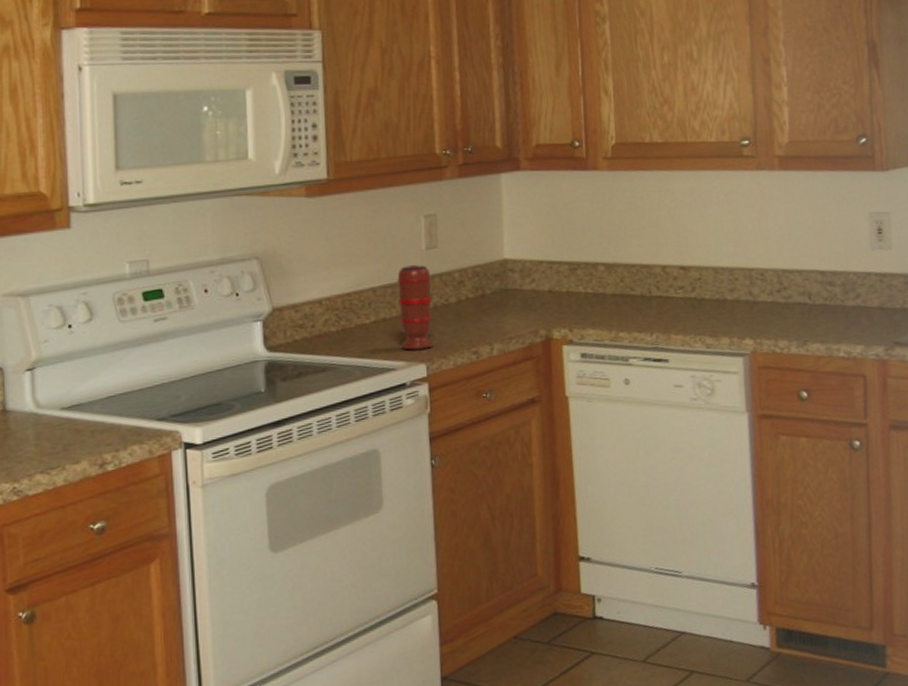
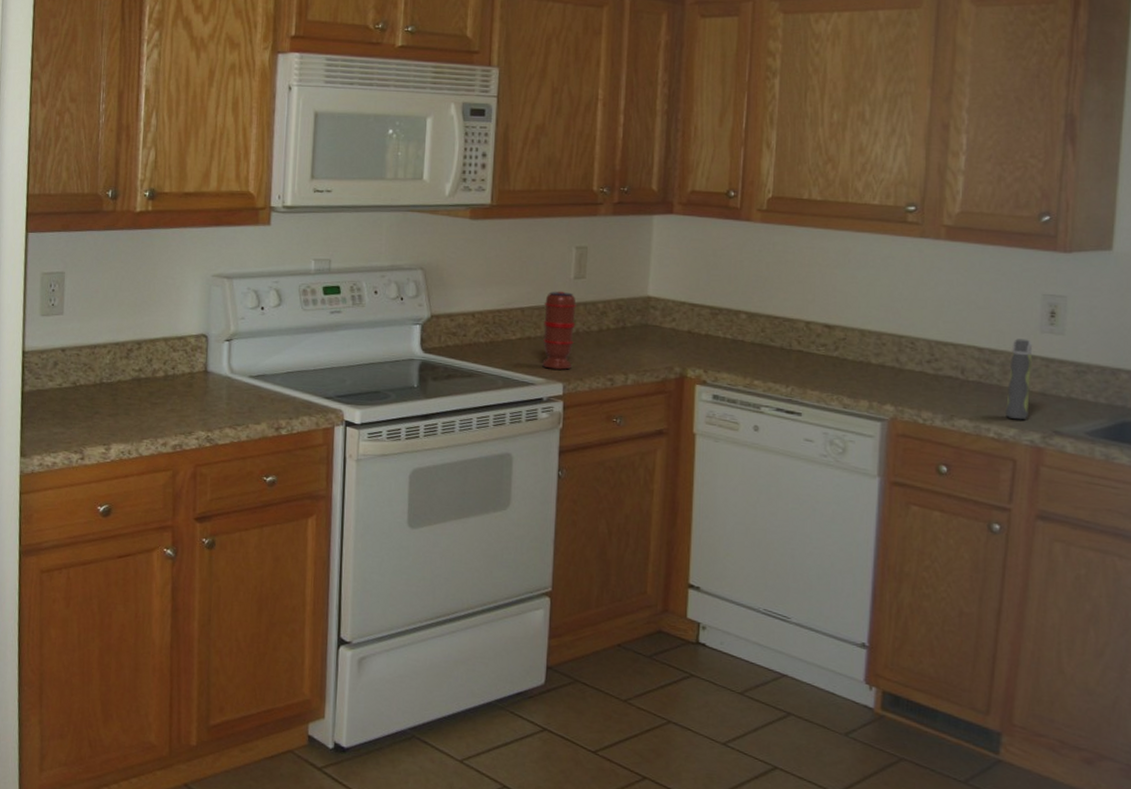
spray bottle: none [849,257,871,337] -> present [1006,338,1033,420]

